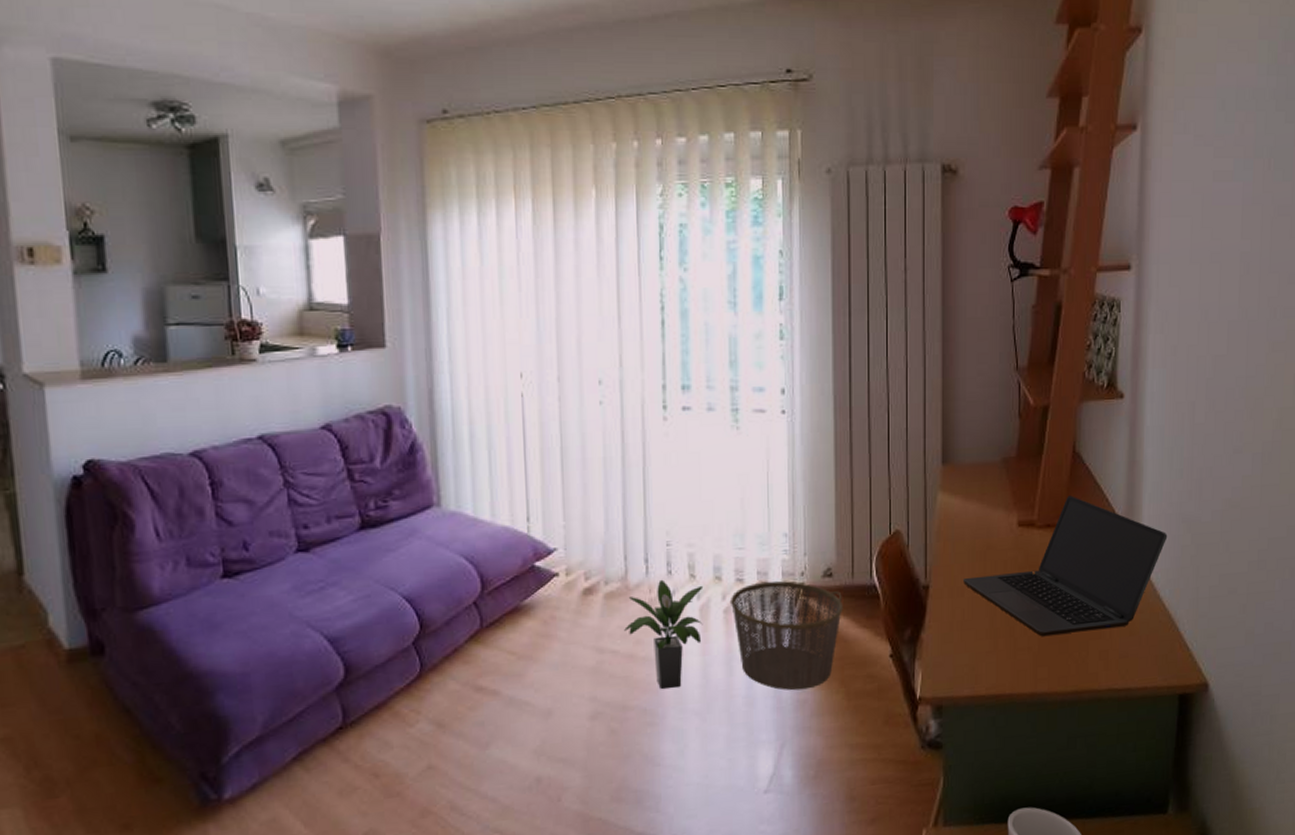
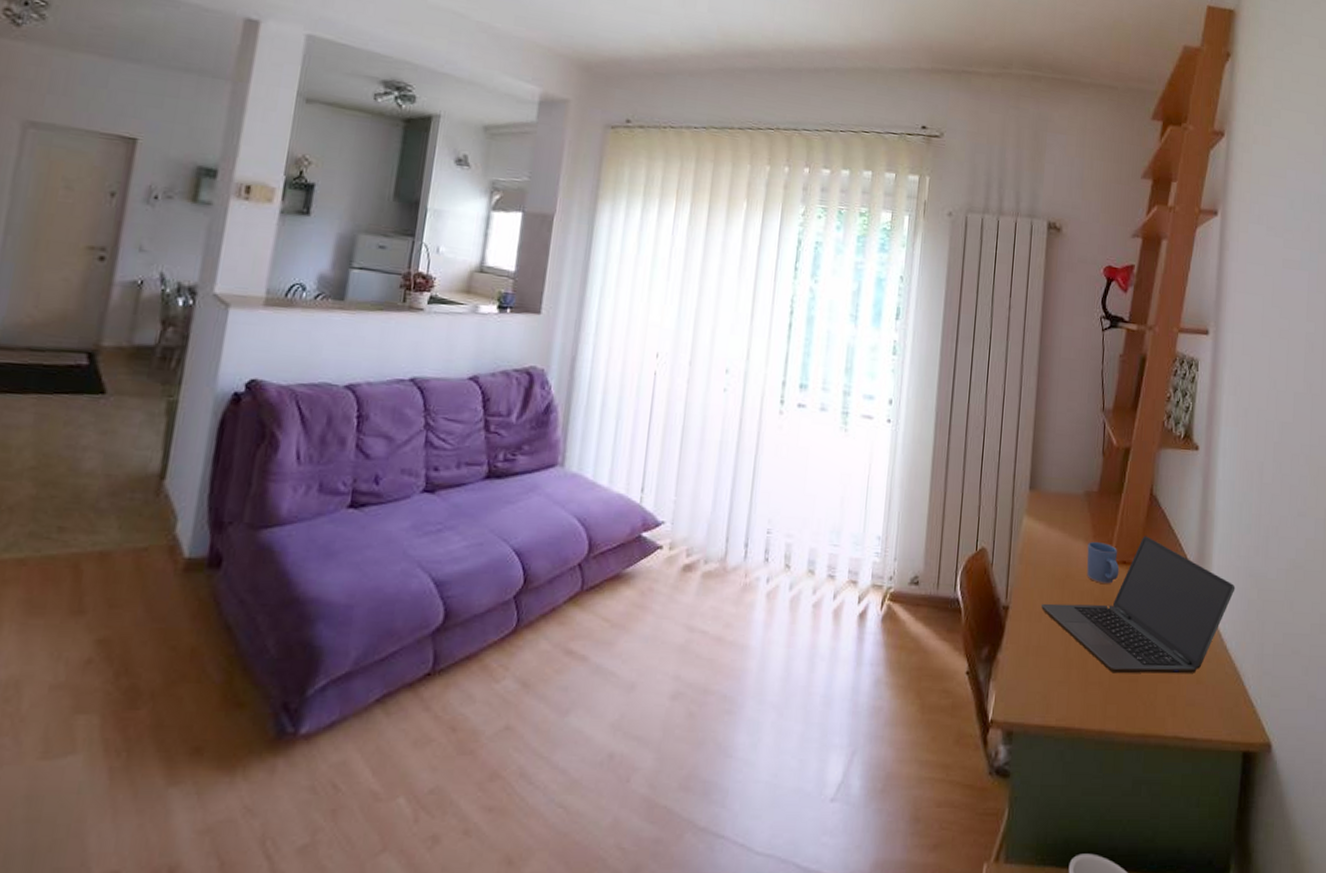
potted plant: present [624,579,704,689] -> none [716,565,797,677]
basket: present [729,580,844,690] -> none [819,581,927,696]
mug: none [1008,508,1043,551] -> present [1087,541,1119,585]

